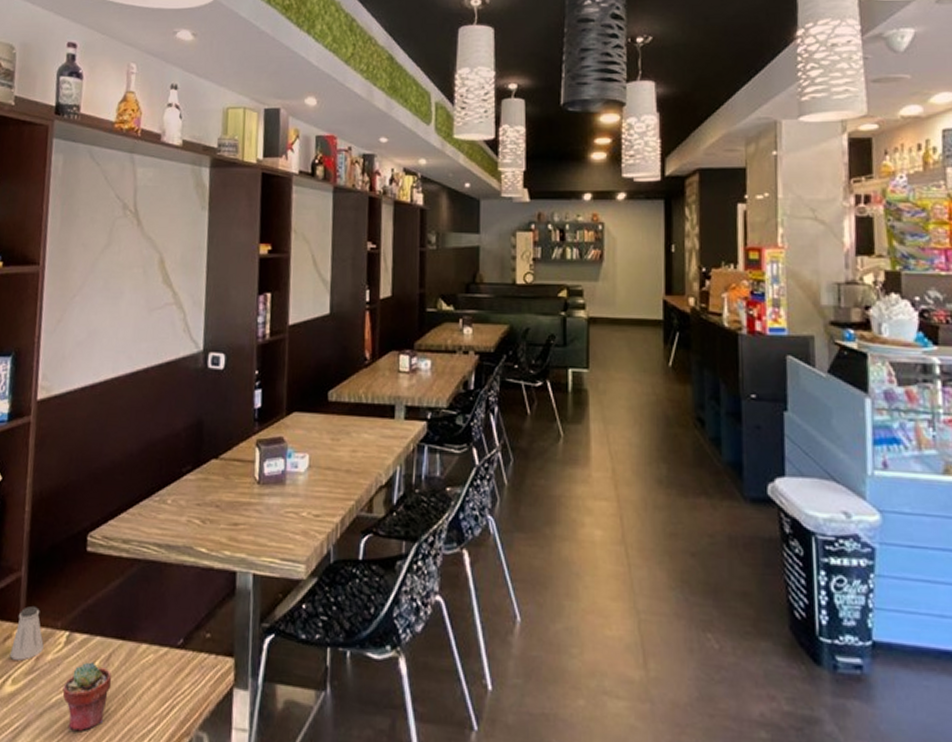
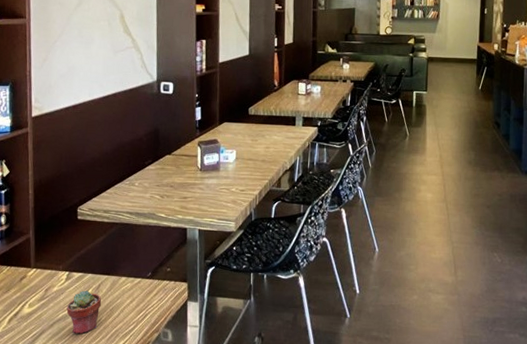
saltshaker: present [9,605,44,661] -> none [25,256,50,292]

